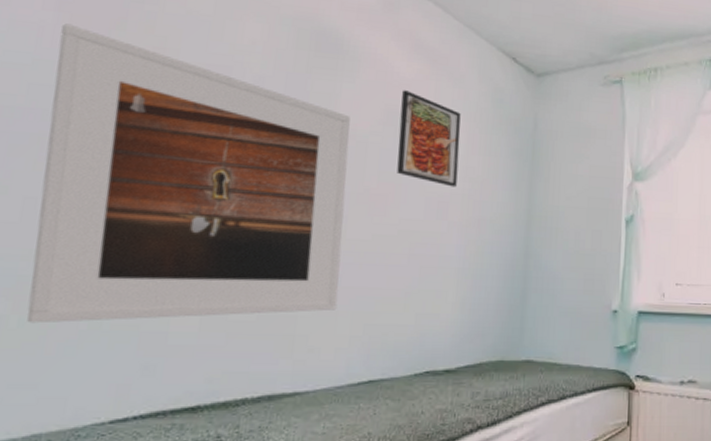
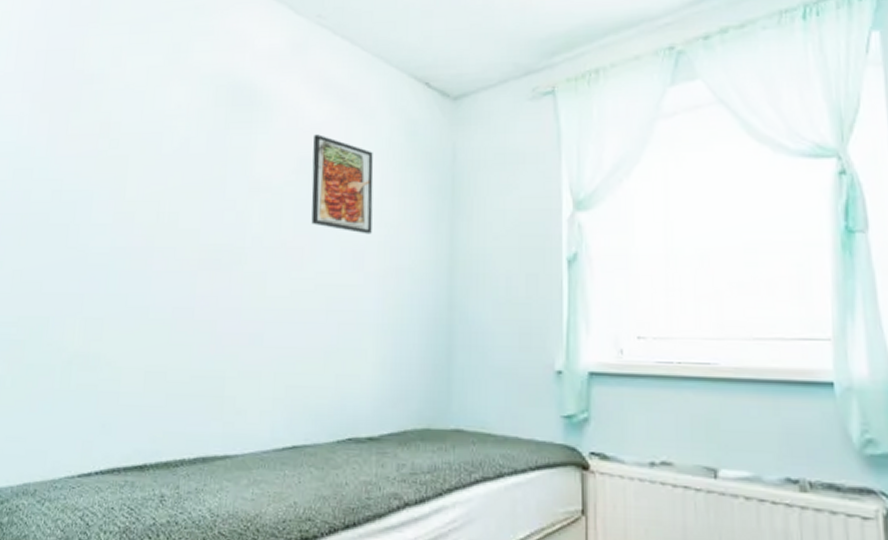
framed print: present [26,23,350,324] -> none [17,112,266,383]

